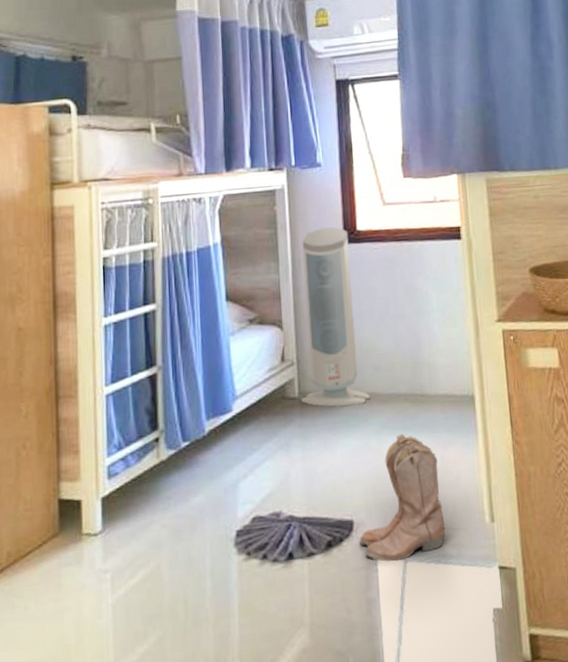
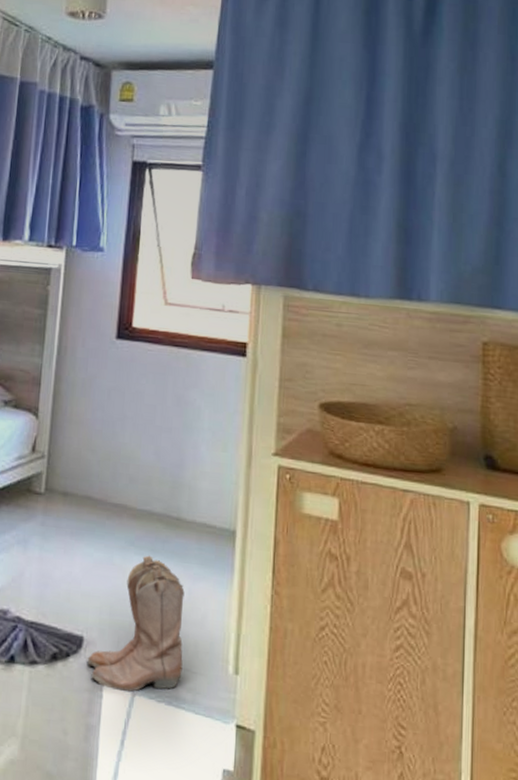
air purifier: present [301,227,371,407] -> none [47,317,123,515]

